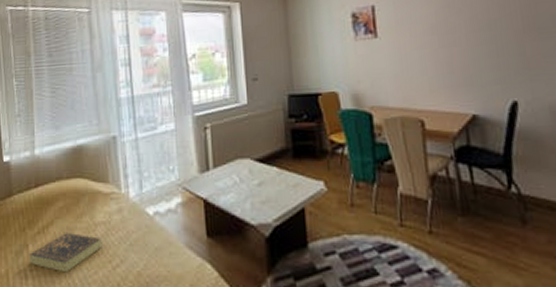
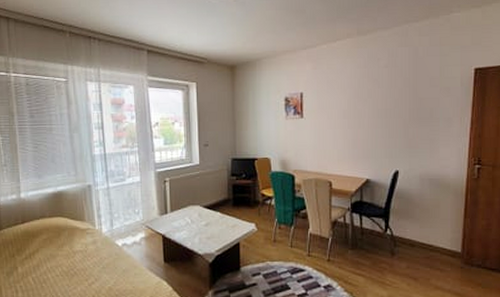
book: present [28,232,102,273] -> none [18,258,80,288]

